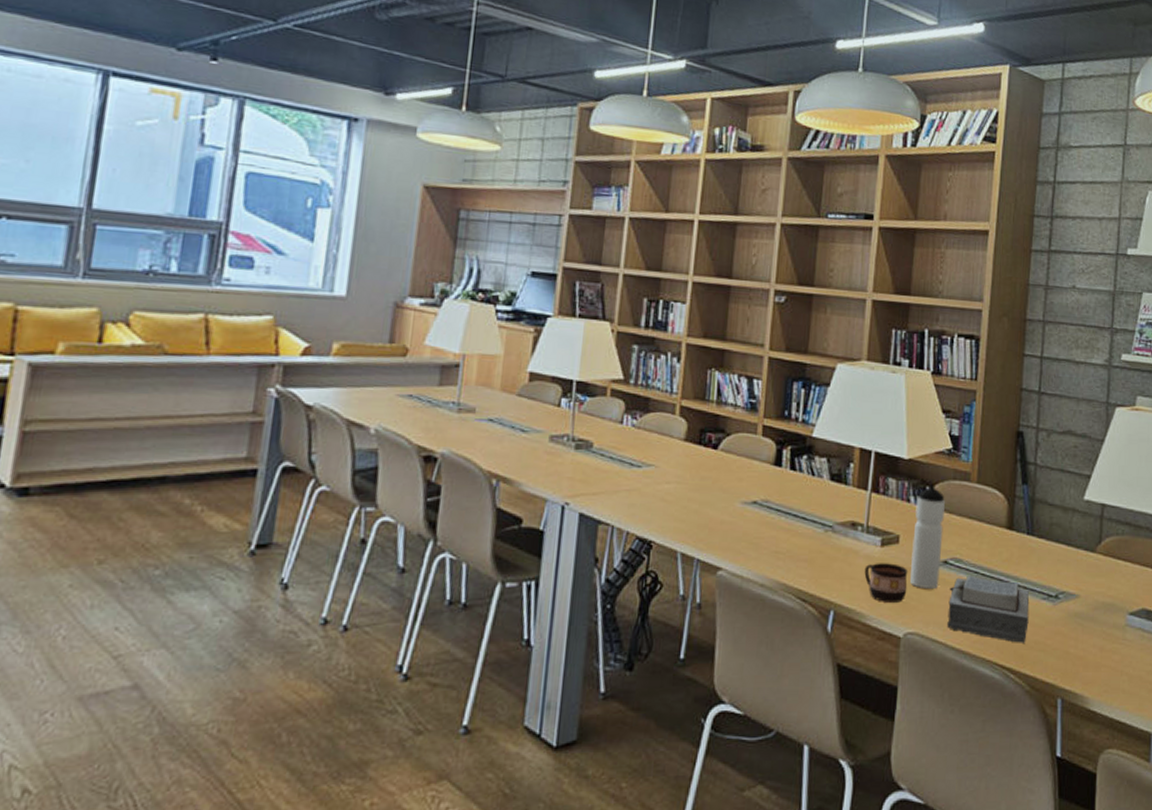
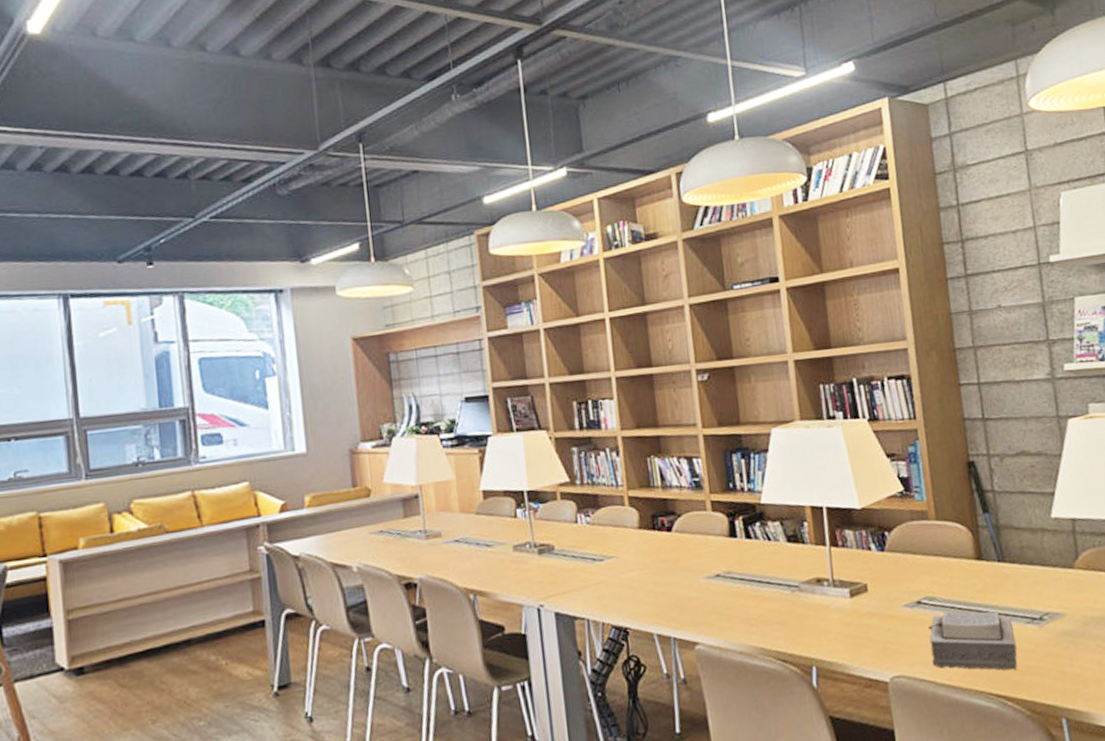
cup: present [864,563,908,604] -> none [838,612,886,651]
water bottle: present [910,485,946,588] -> none [877,529,917,632]

